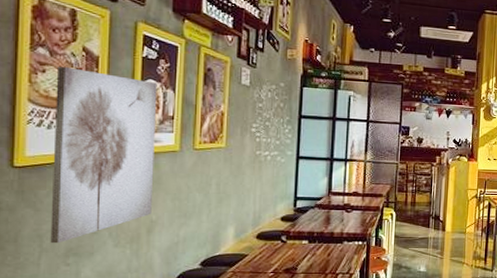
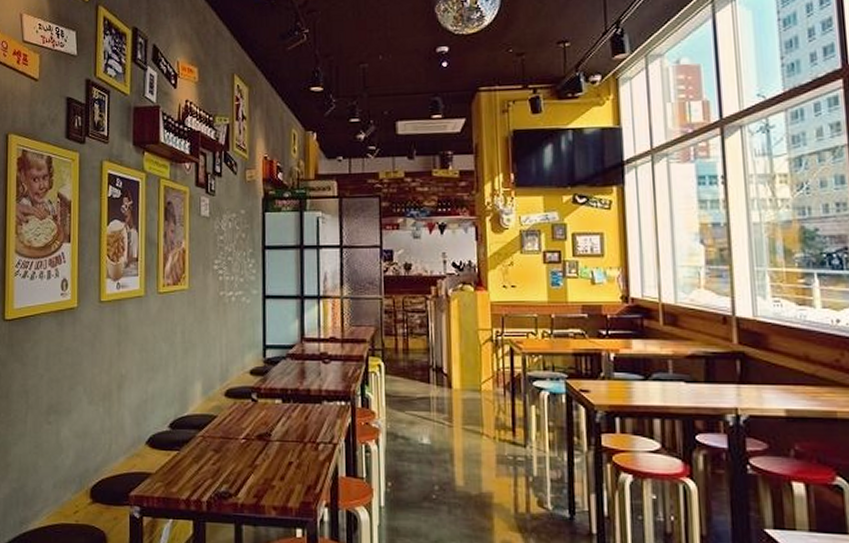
wall art: present [50,67,158,244] -> none [35,215,122,400]

